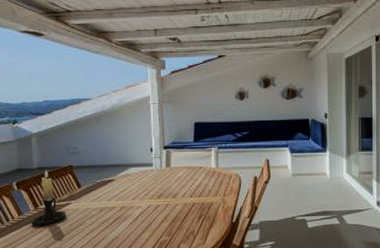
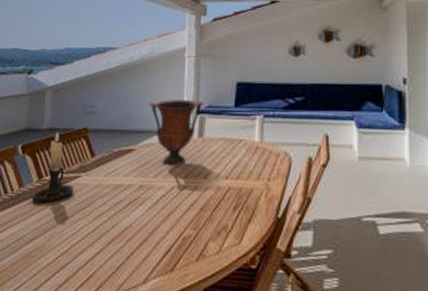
vase: none [122,138,169,190] -> present [149,99,204,166]

